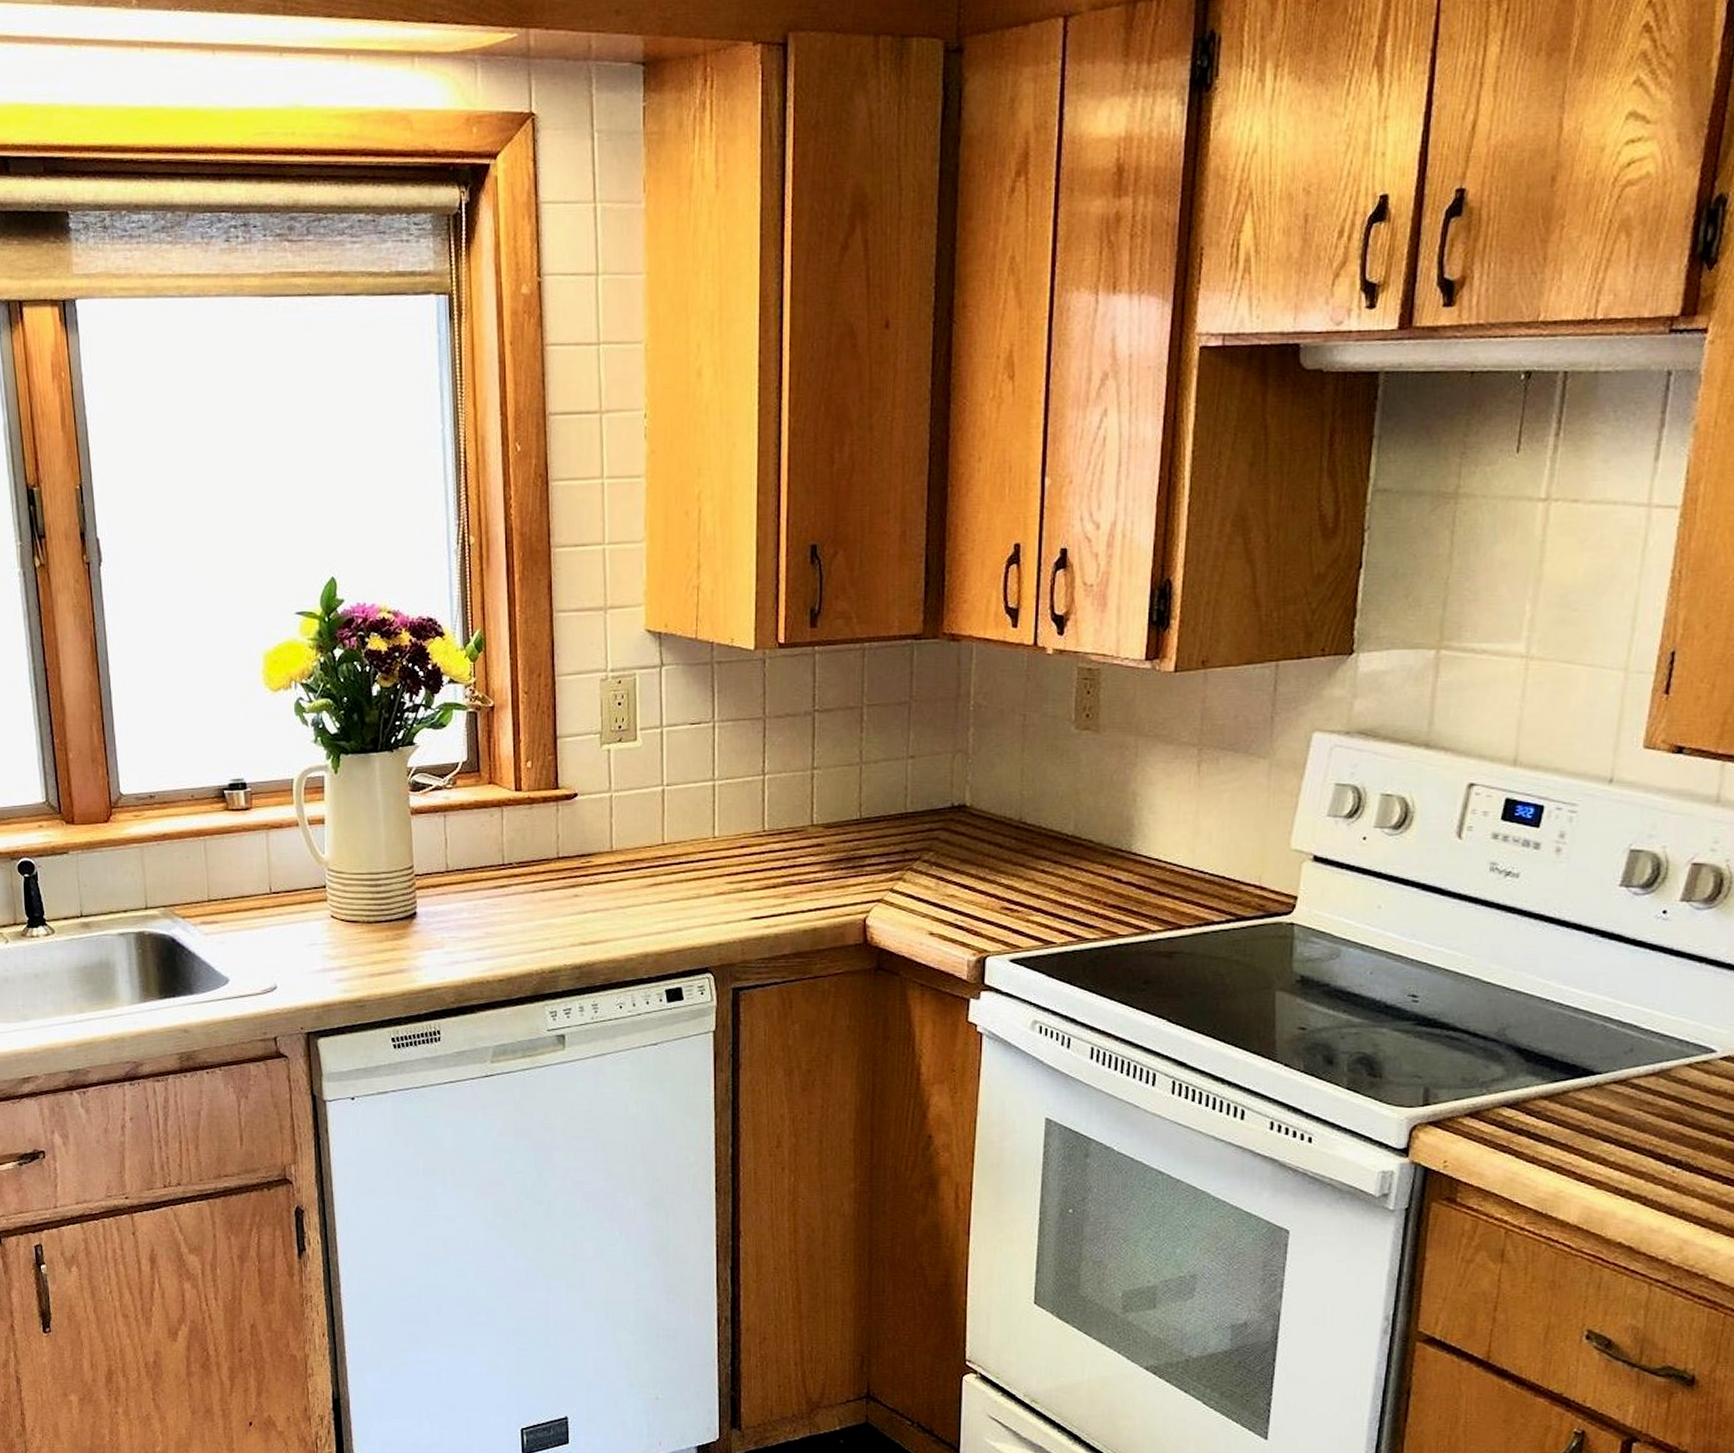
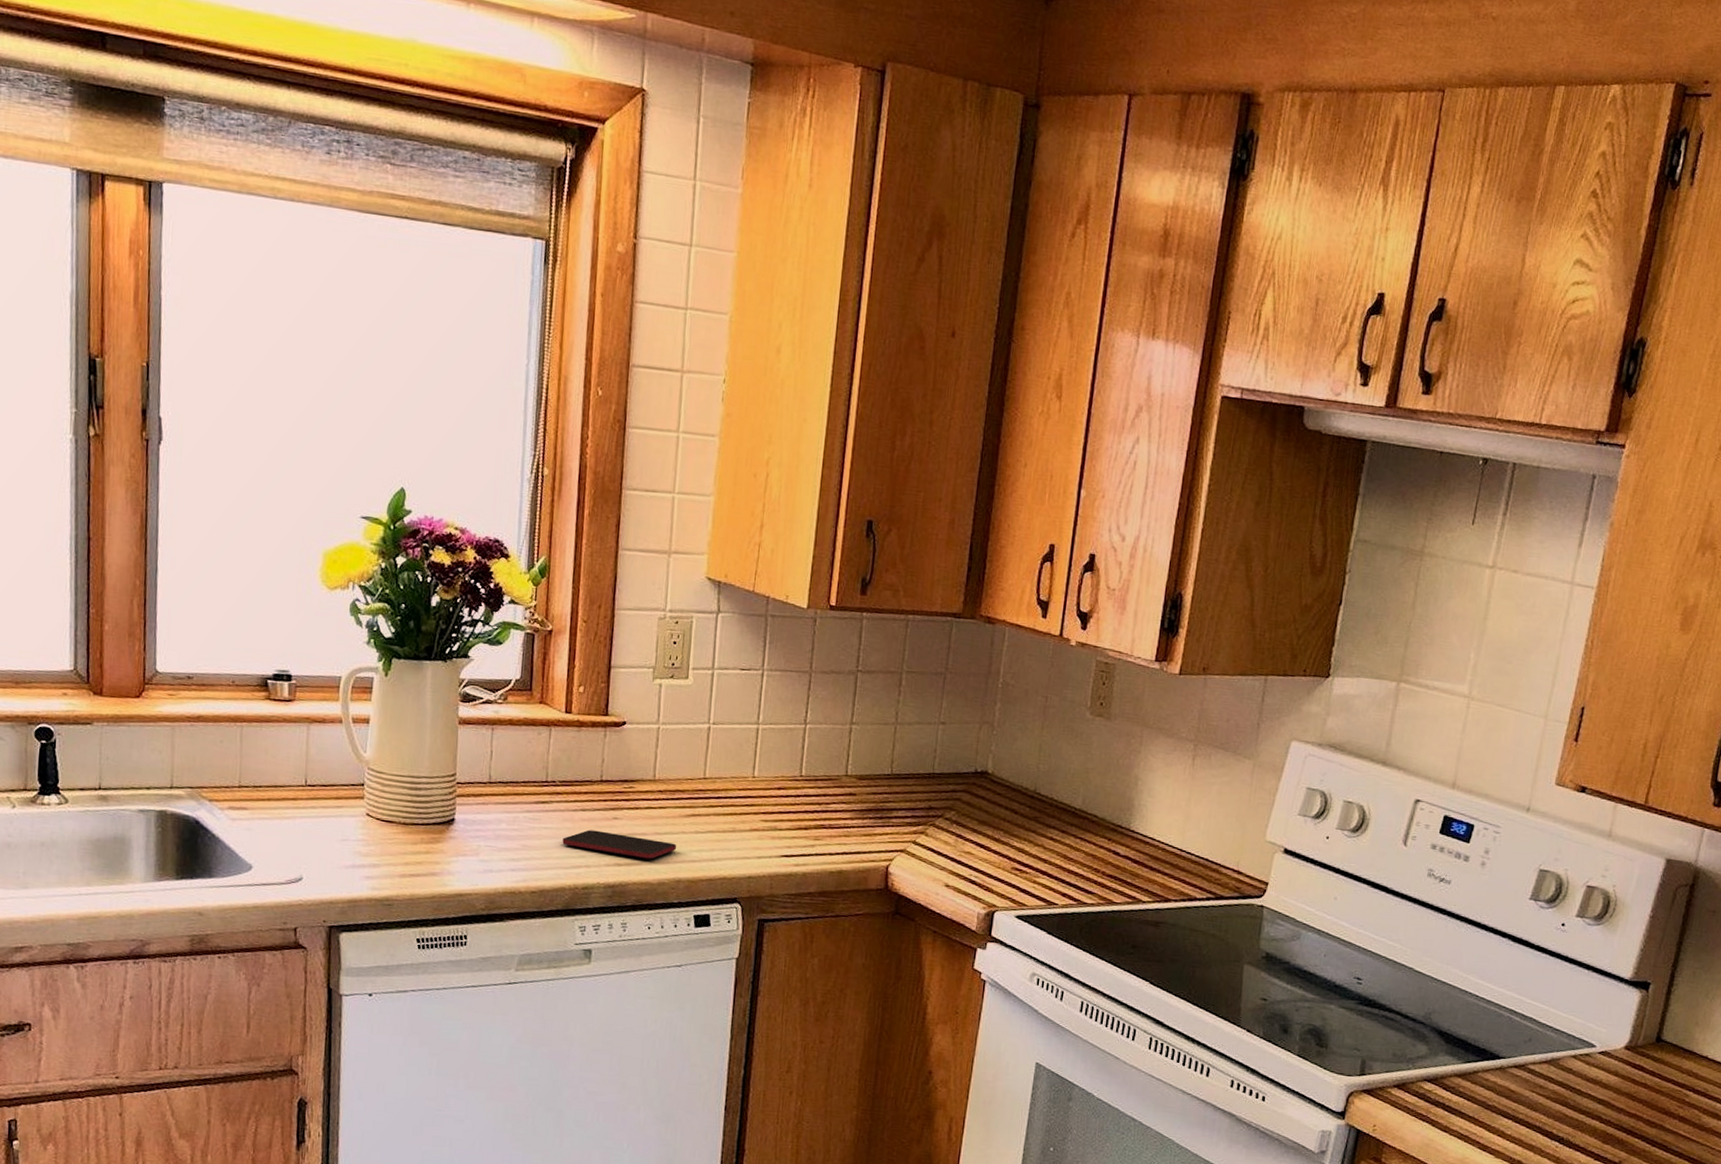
smartphone: none [525,910,642,935] -> present [562,829,677,860]

